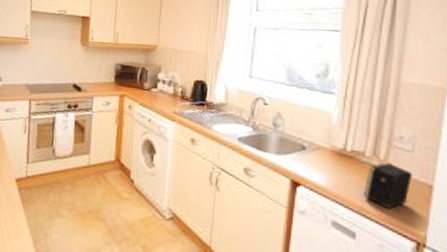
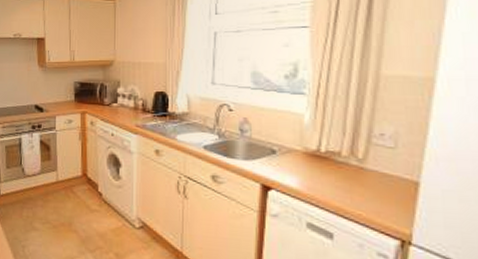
speaker: present [364,161,412,209] -> none [341,160,395,208]

